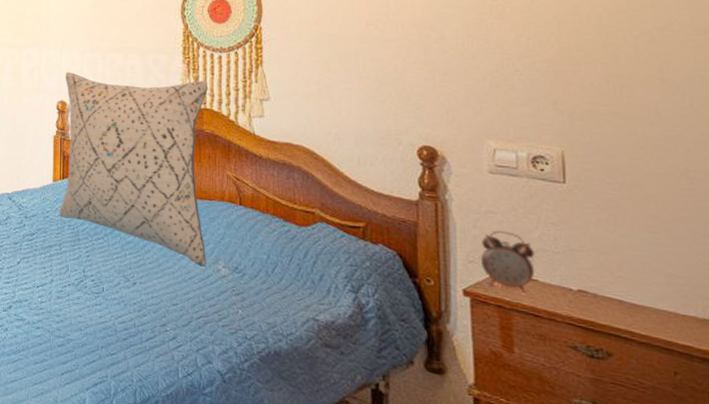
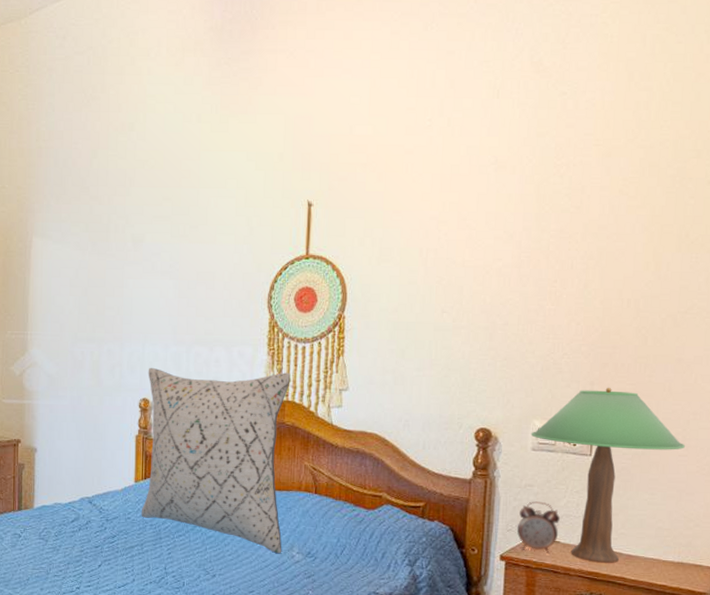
table lamp: none [485,107,691,313] -> present [531,387,686,564]

